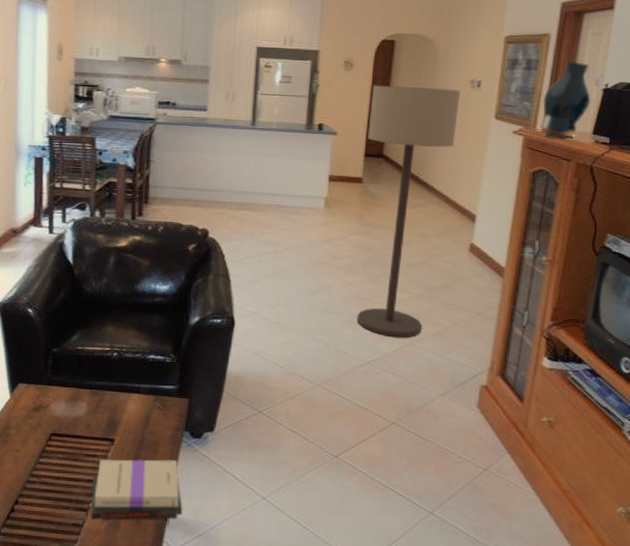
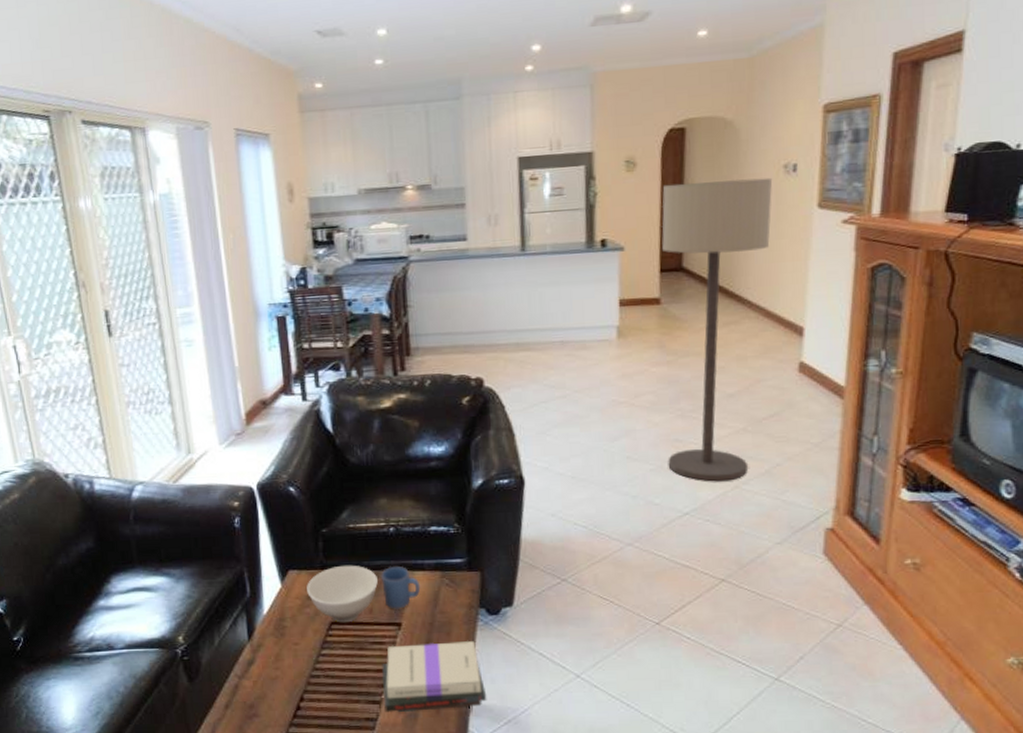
bowl: none [33,383,98,435] -> present [307,565,378,623]
mug: none [100,387,135,428] -> present [380,565,421,611]
vase: present [540,61,591,141] -> none [876,124,940,225]

